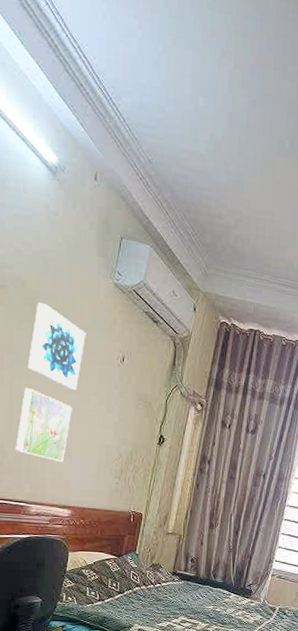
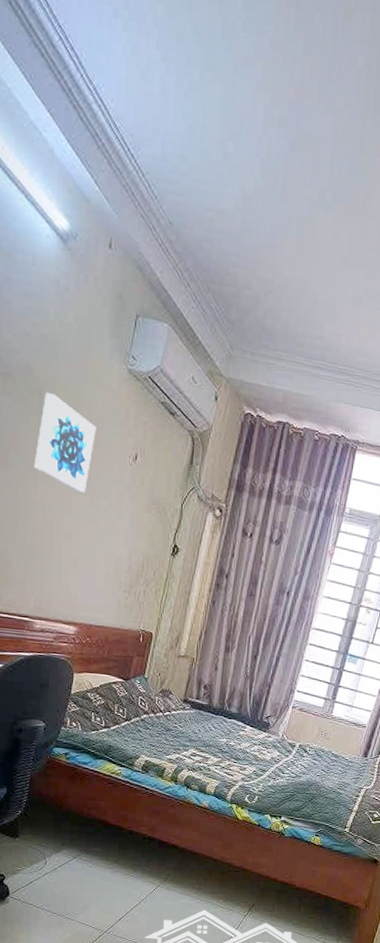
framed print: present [15,387,72,462] -> none [19,489,80,573]

